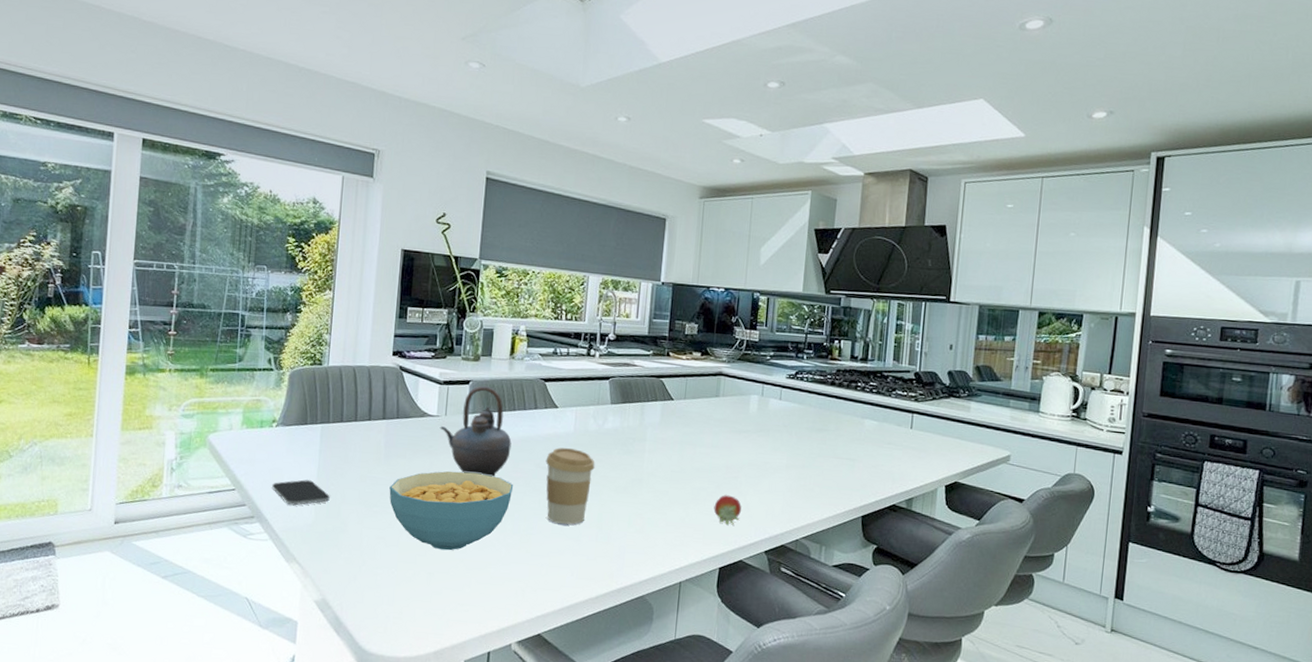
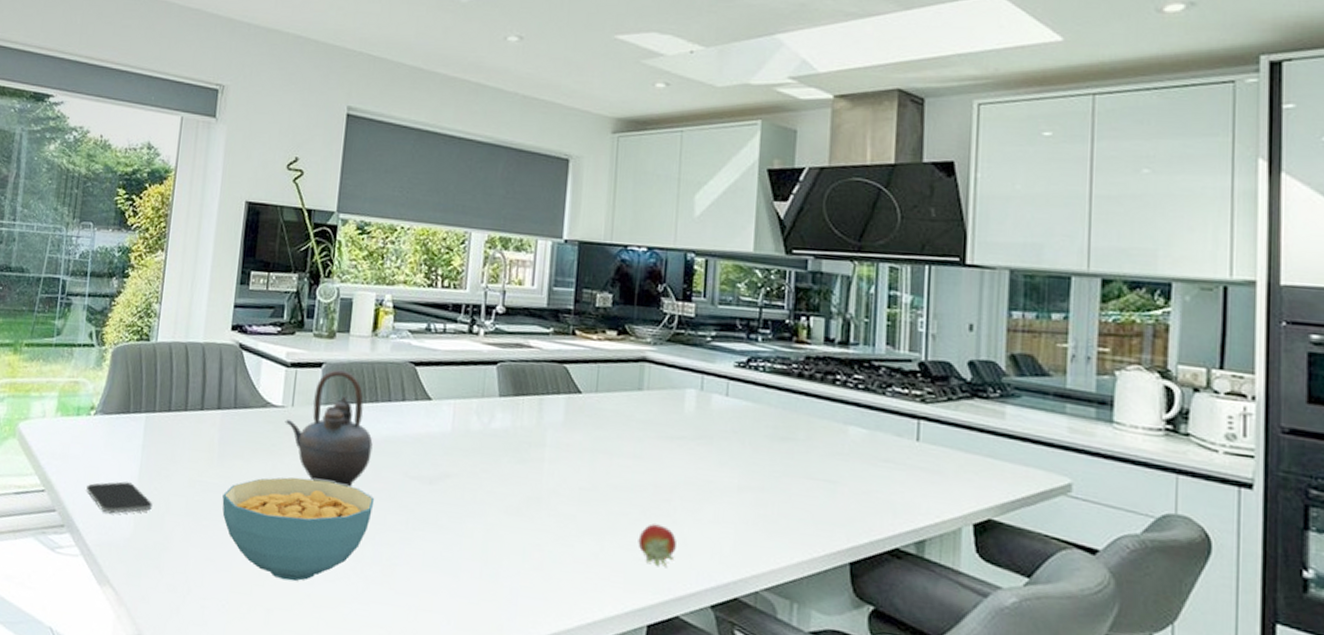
coffee cup: present [545,447,595,525] -> none [415,451,479,555]

